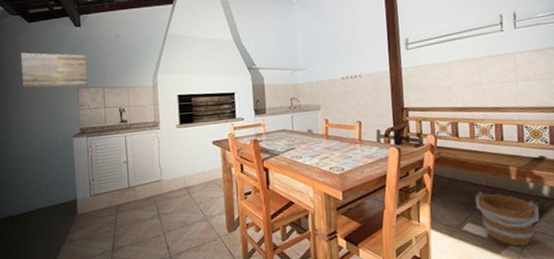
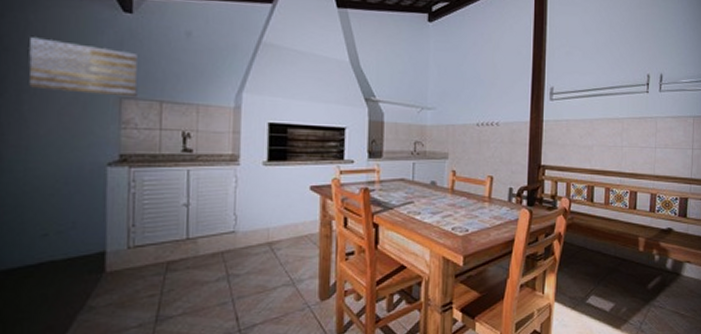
bucket: present [475,191,540,247] -> none [603,262,661,322]

